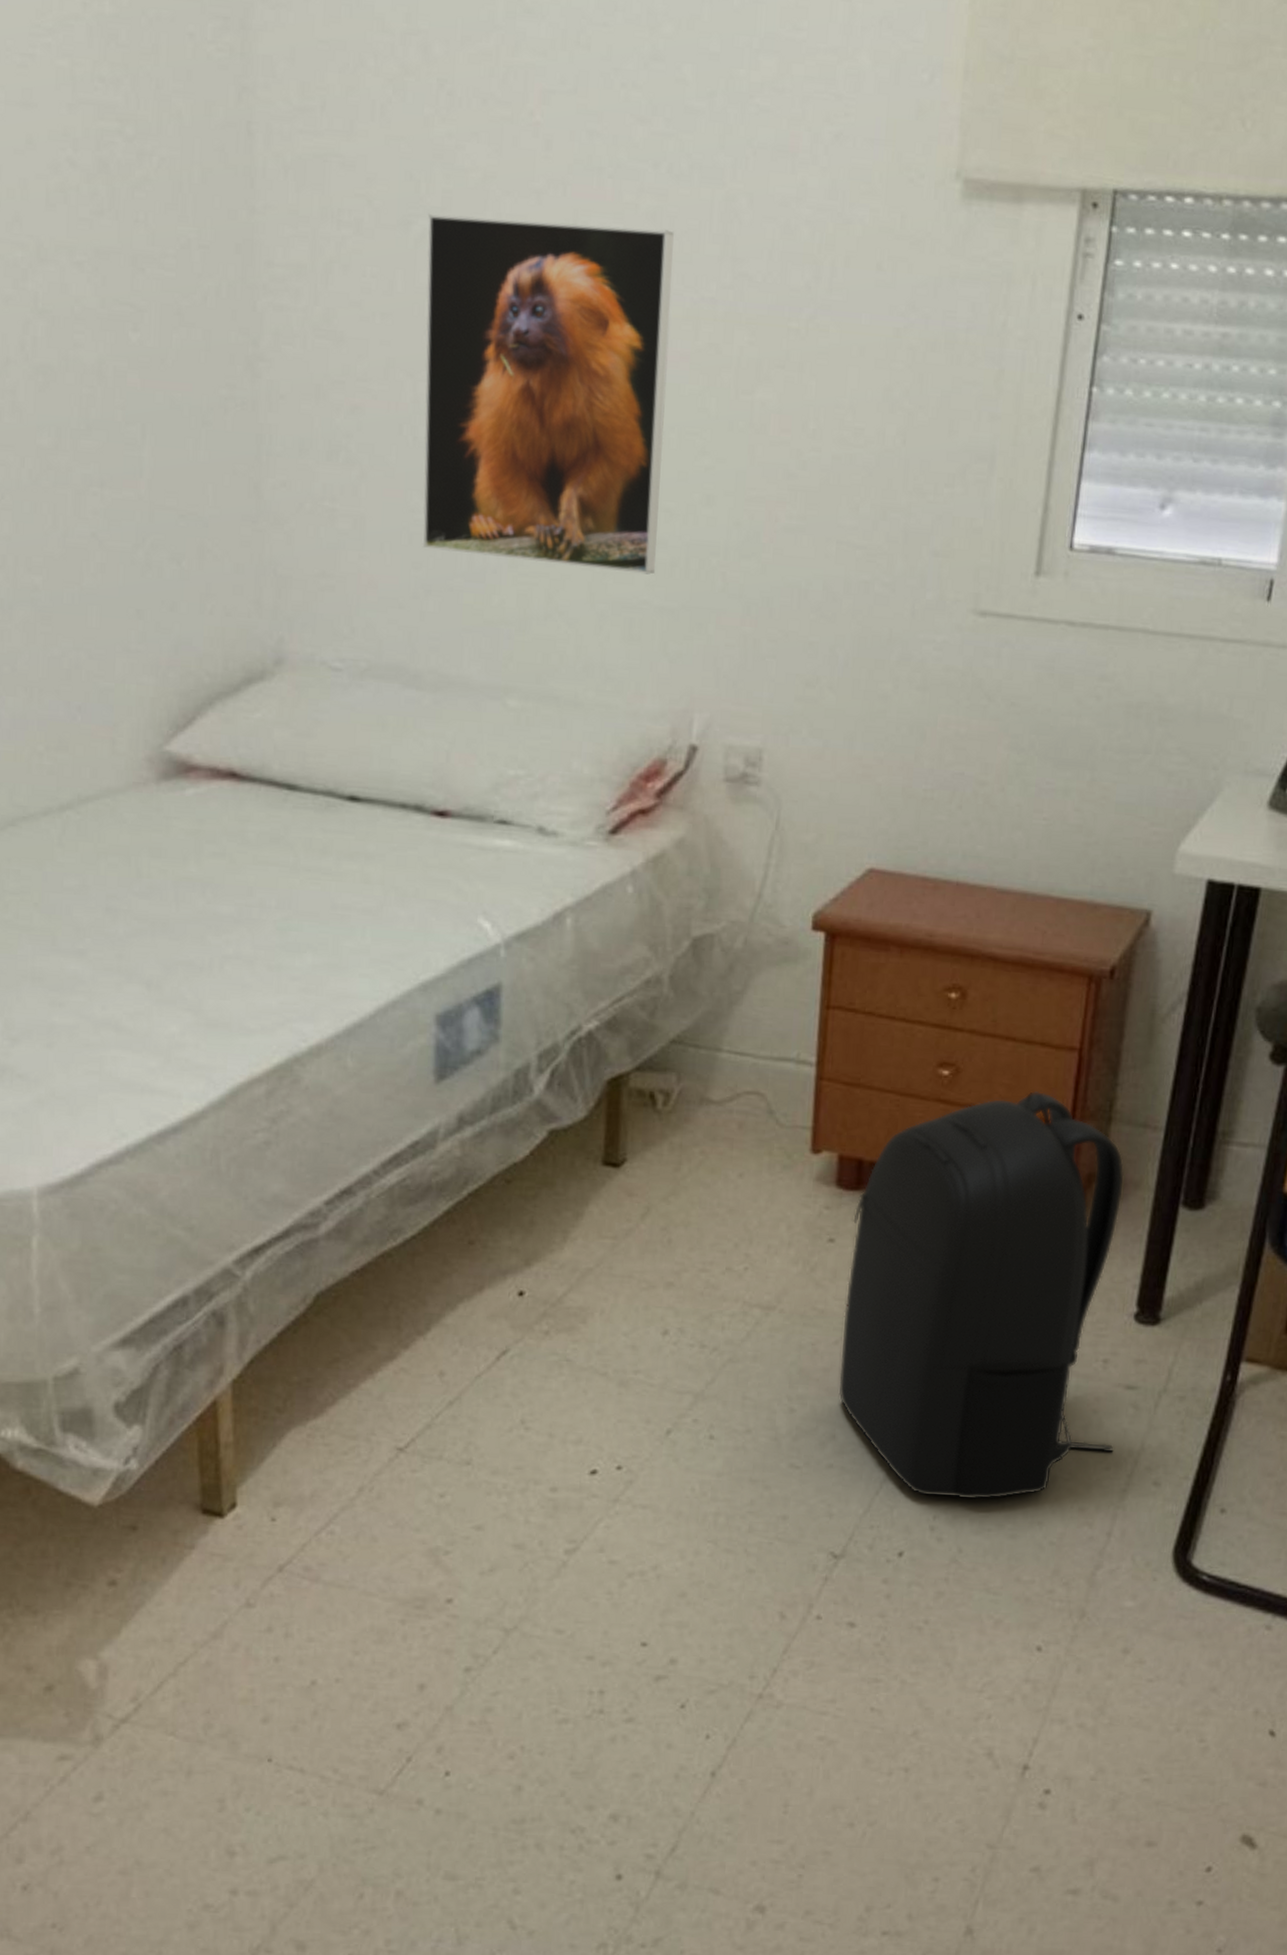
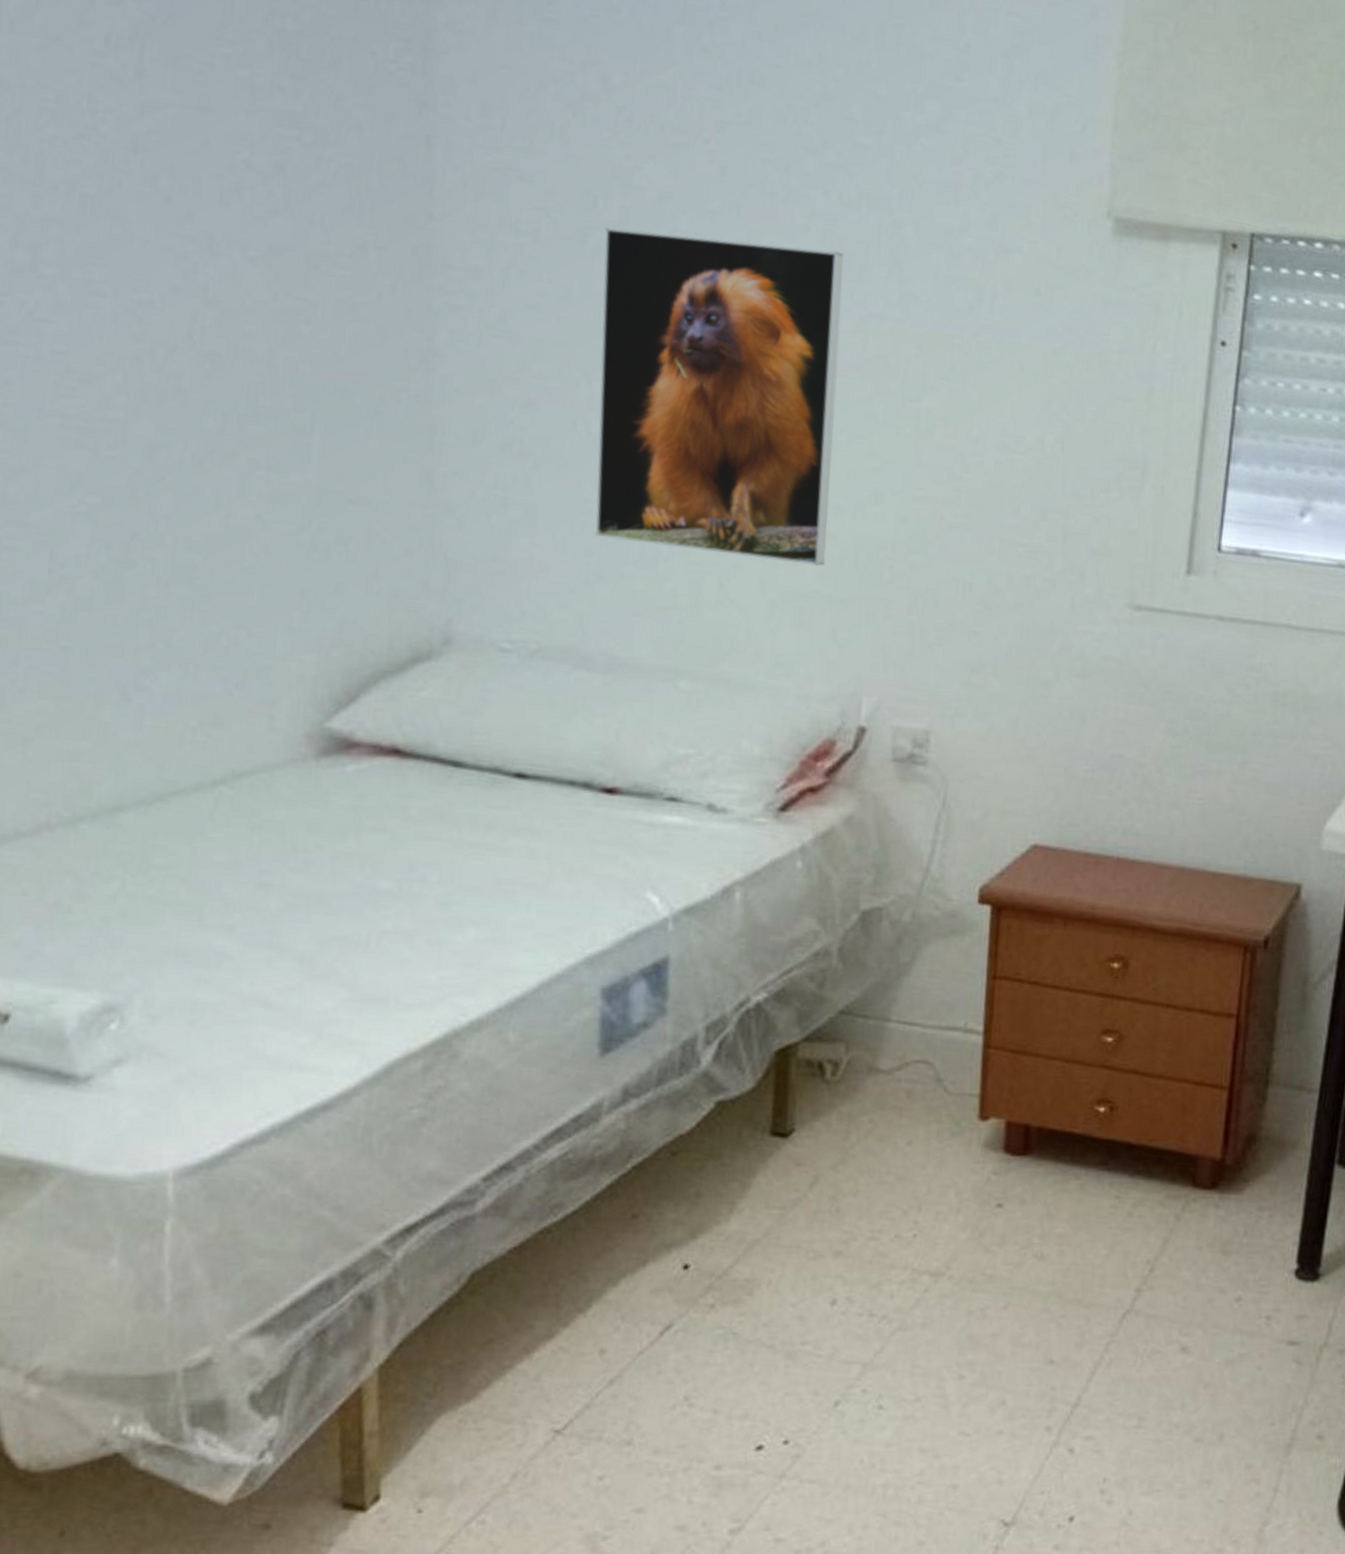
backpack: present [838,1091,1124,1500] -> none [1008,1057,1282,1461]

